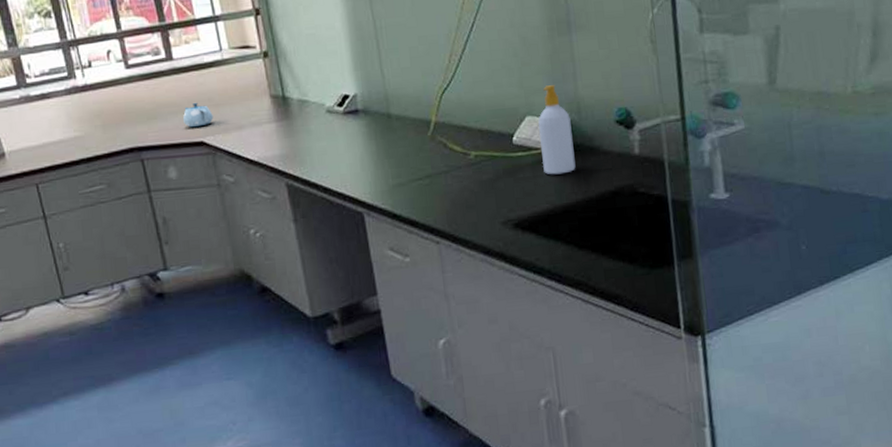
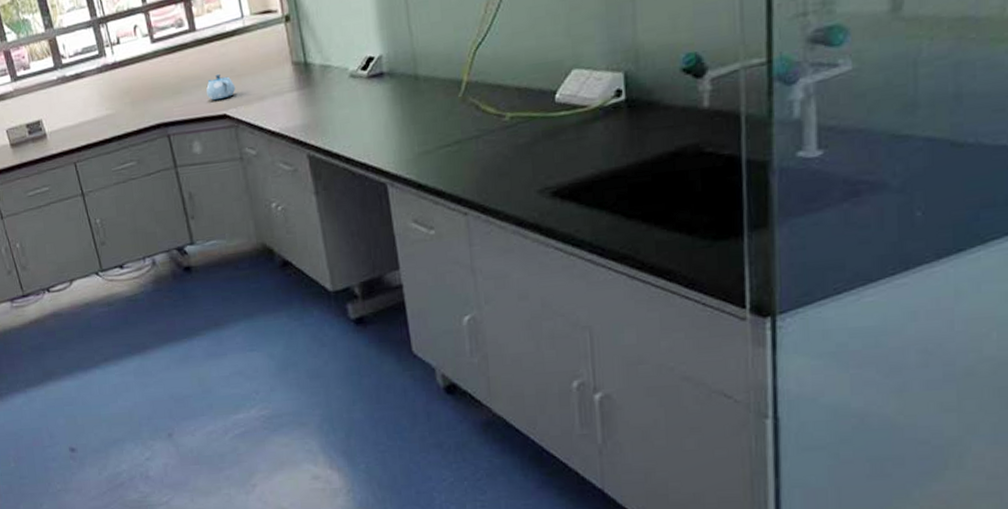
soap bottle: present [538,85,576,175] -> none [586,31,629,136]

